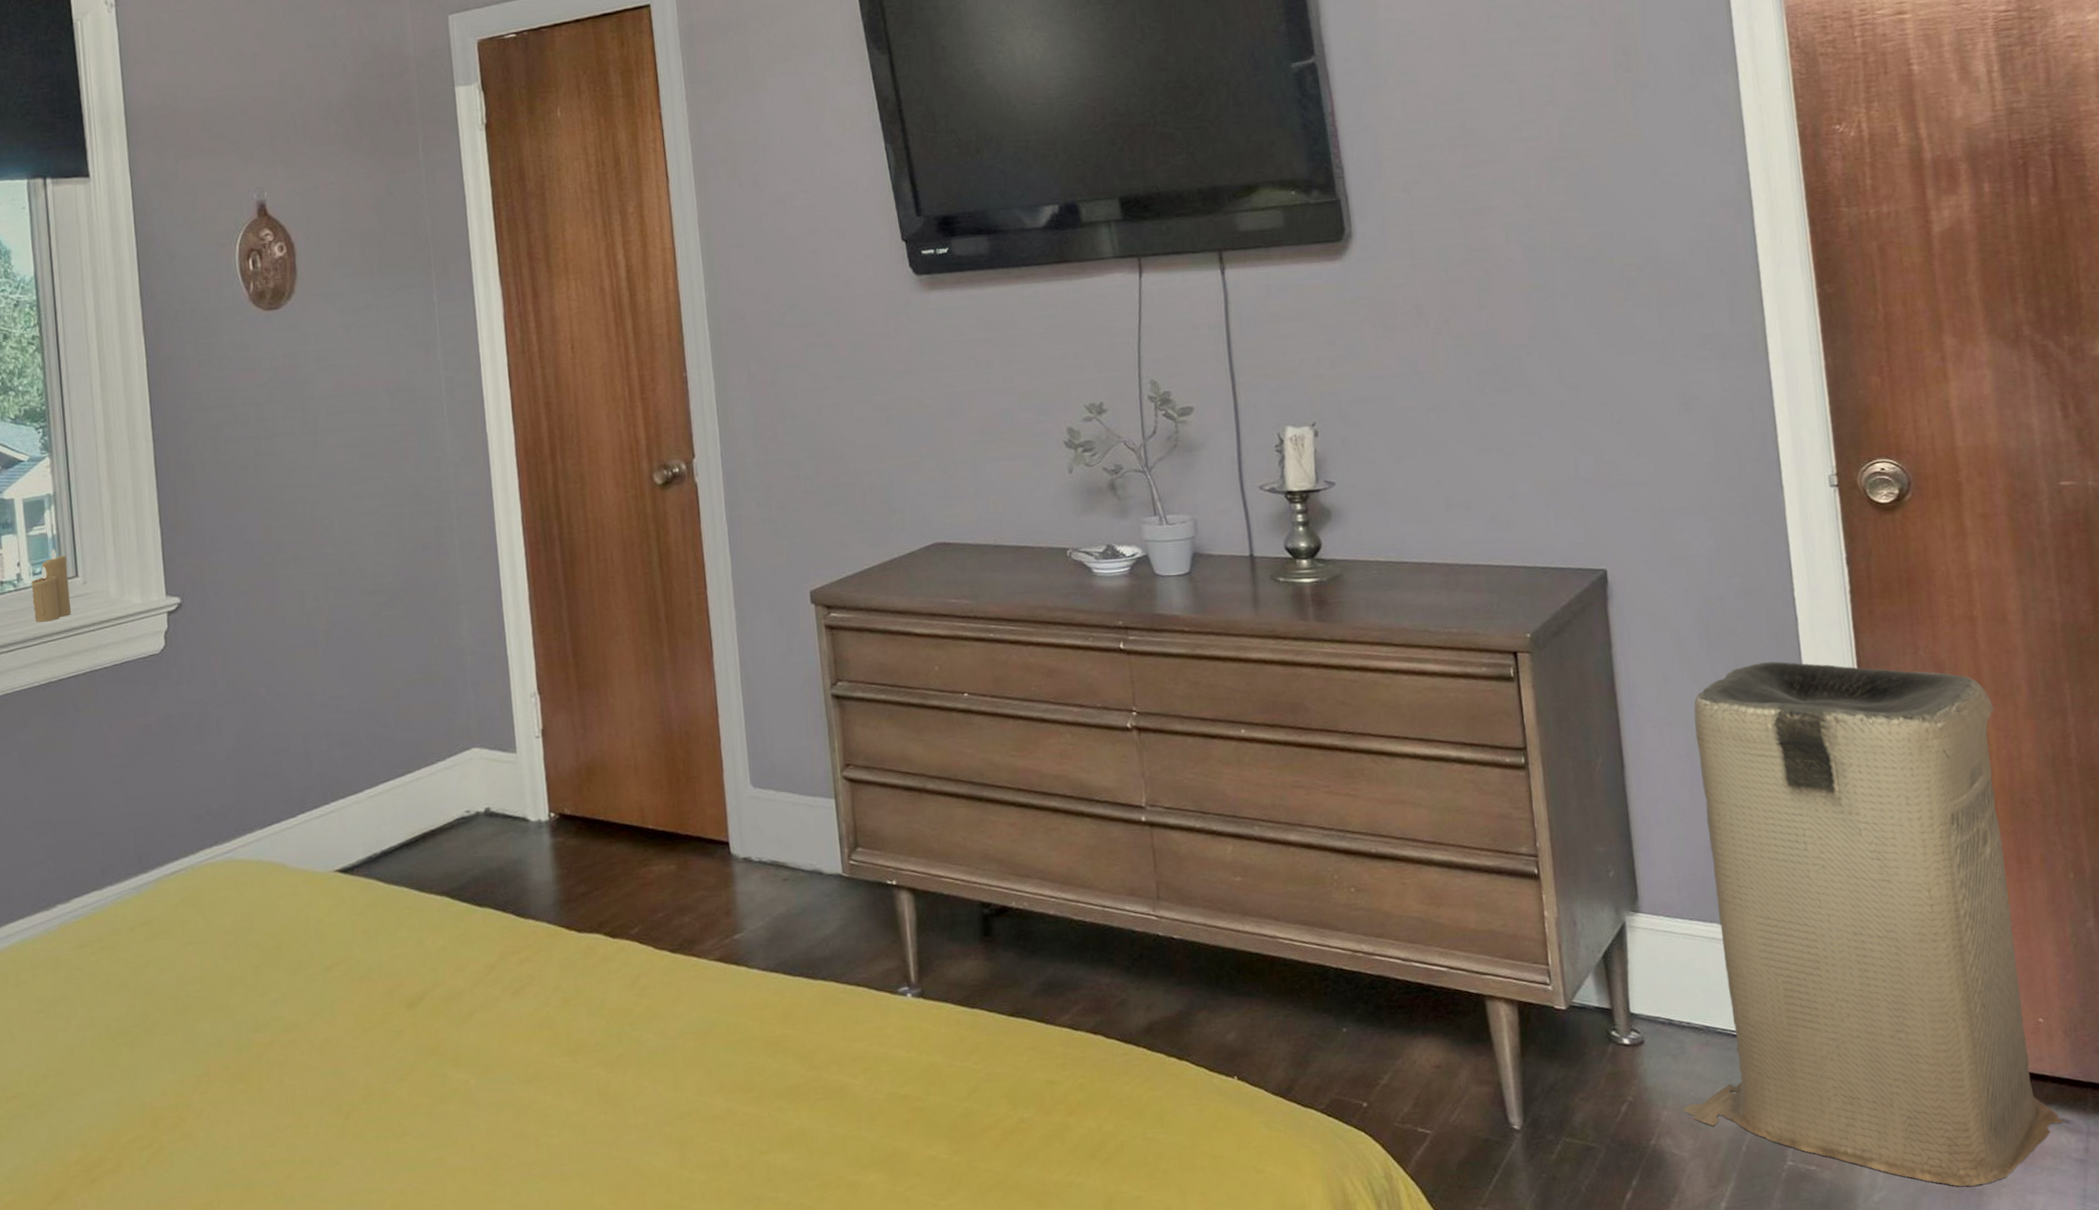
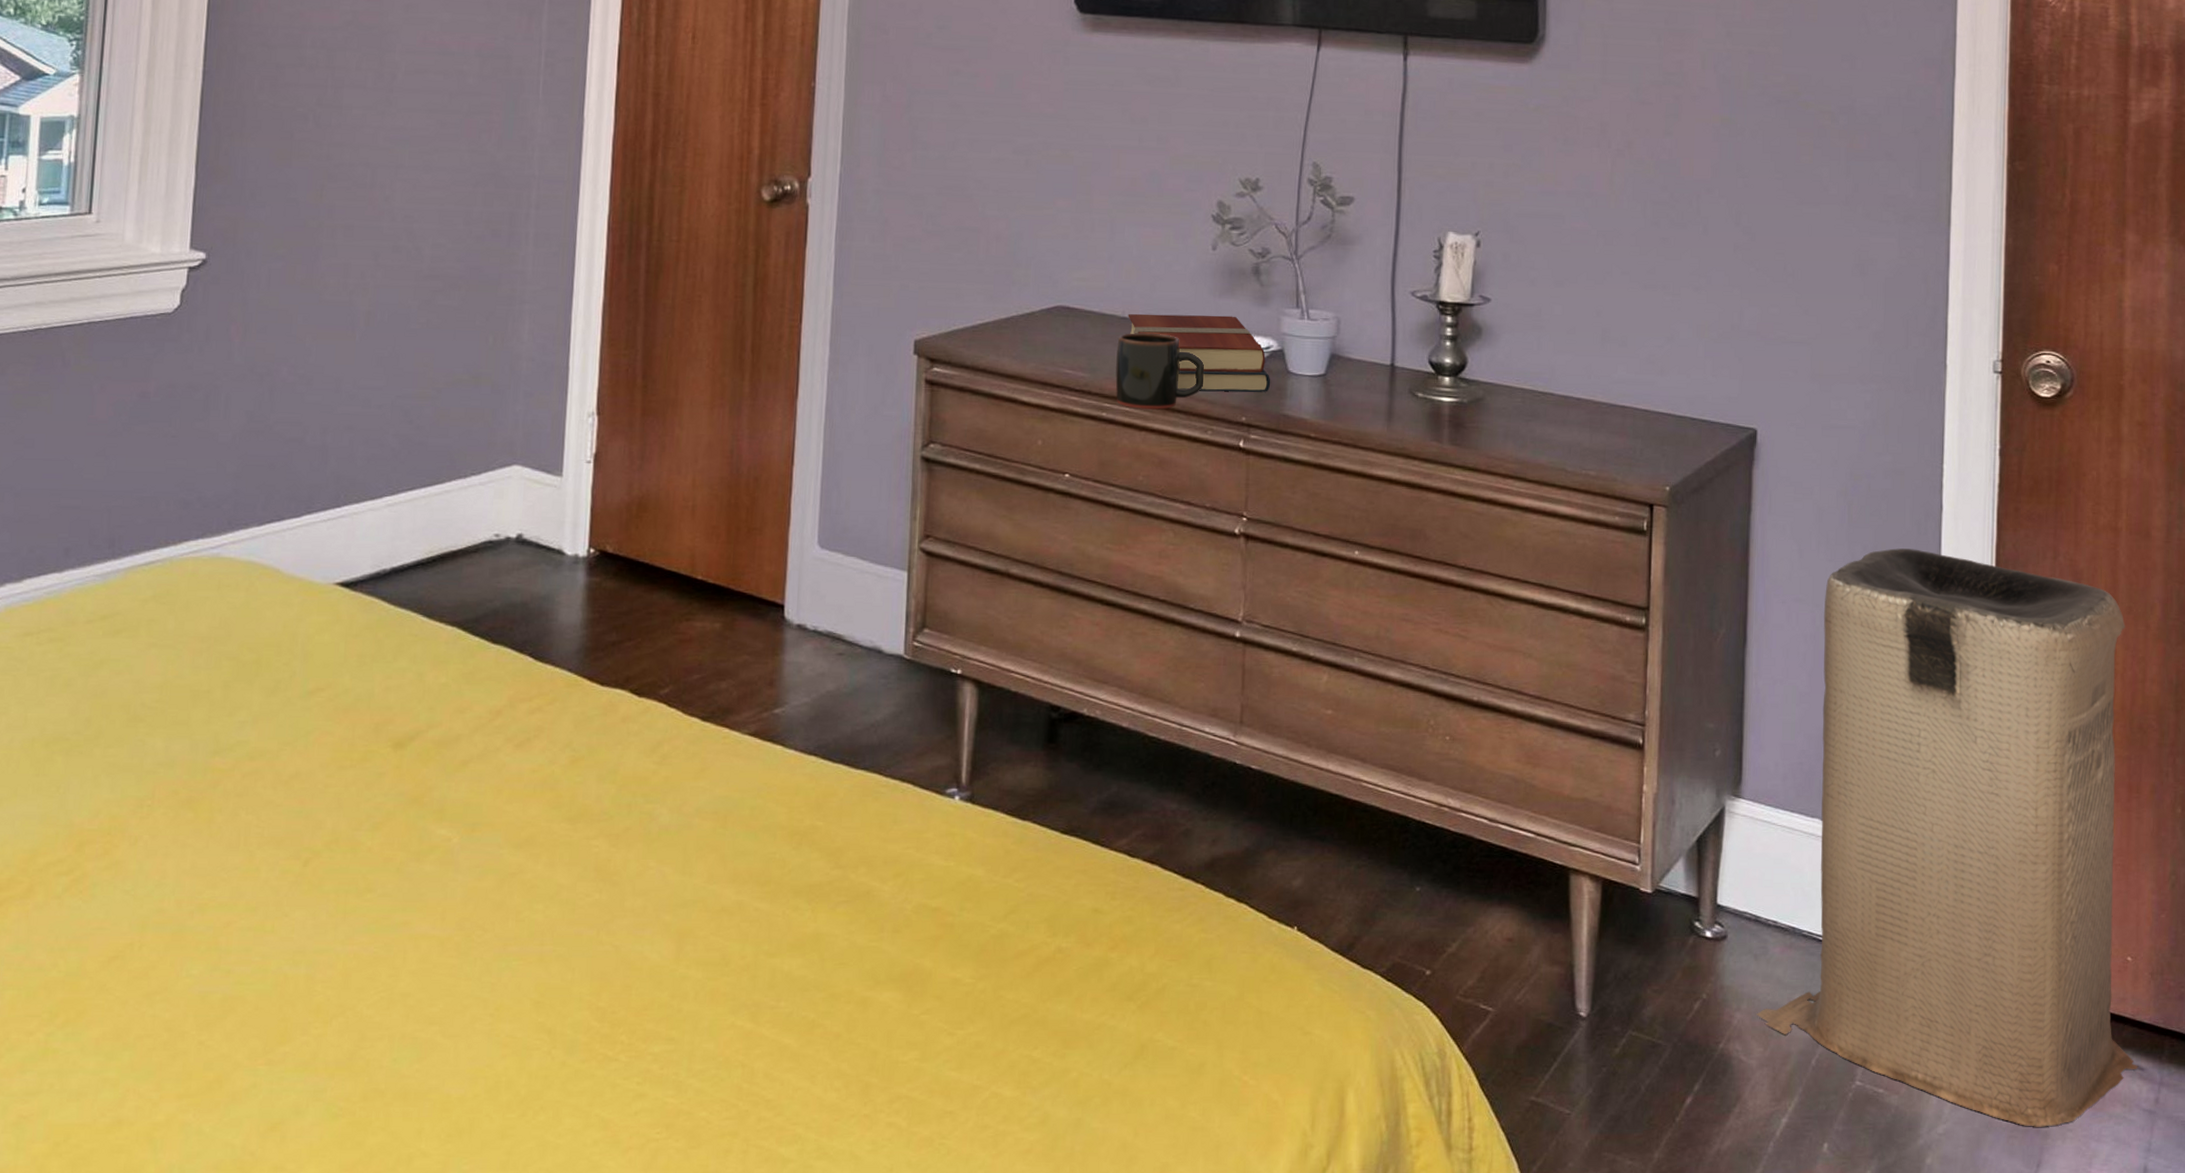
candle: present [31,549,71,623] -> none [32,178,81,260]
mug: none [994,555,1079,627] -> present [1115,333,1204,410]
books: none [1000,530,1141,605] -> present [1128,313,1271,393]

